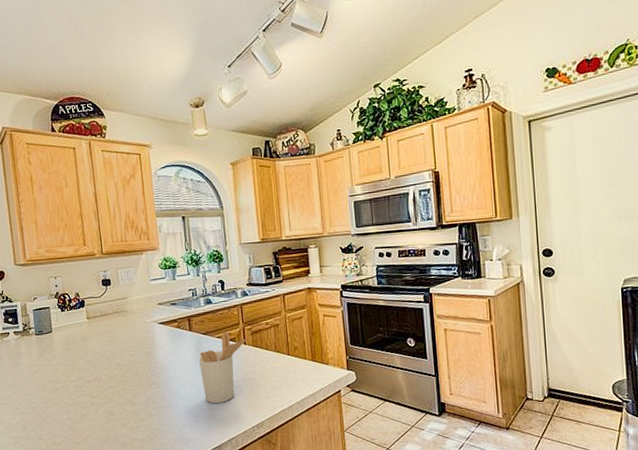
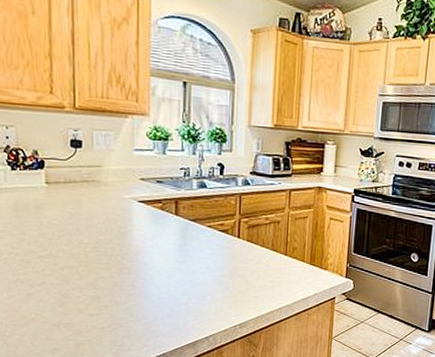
utensil holder: present [199,331,247,404] -> none [183,221,241,297]

